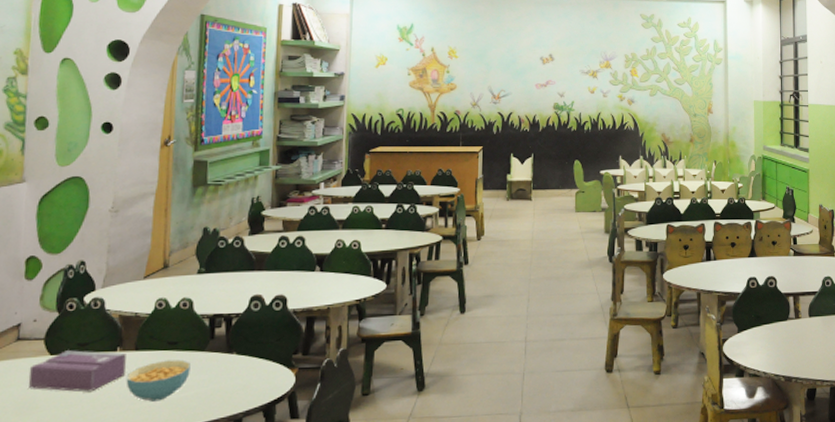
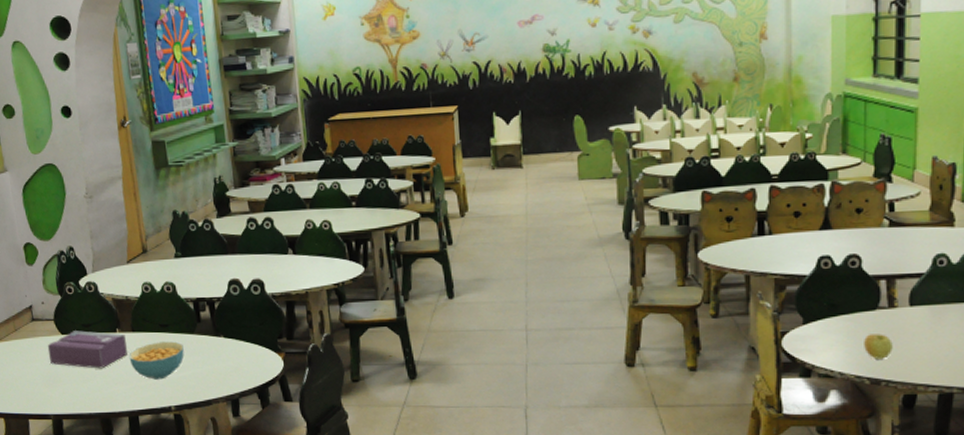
apple: none [780,339,799,360] -> present [864,334,893,359]

